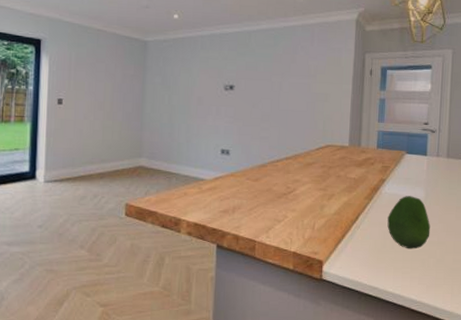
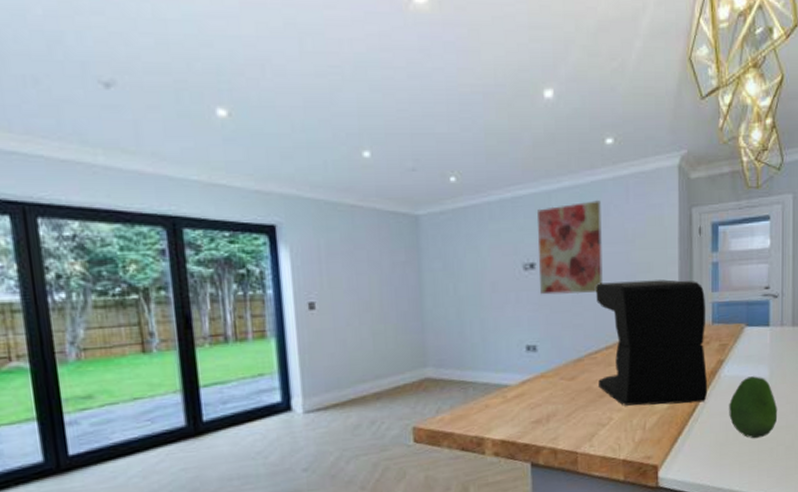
wall art: none [236,41,291,113] -> present [538,200,603,295]
coffee maker: none [278,106,373,213] -> present [596,279,708,406]

